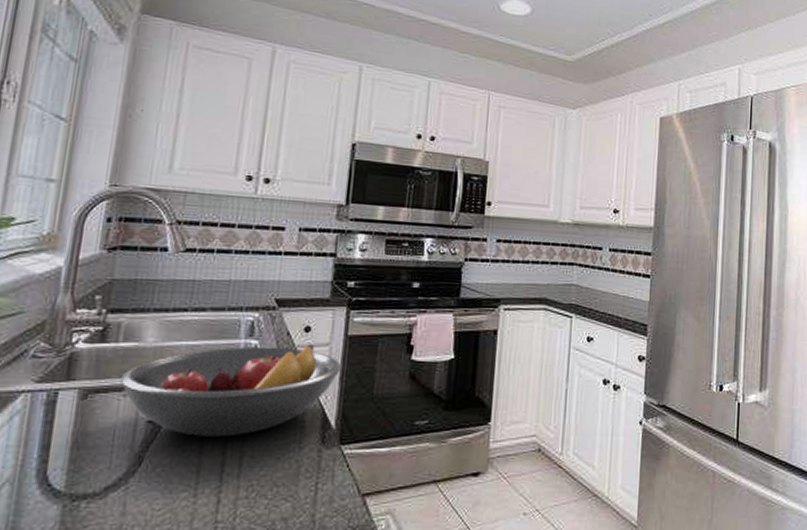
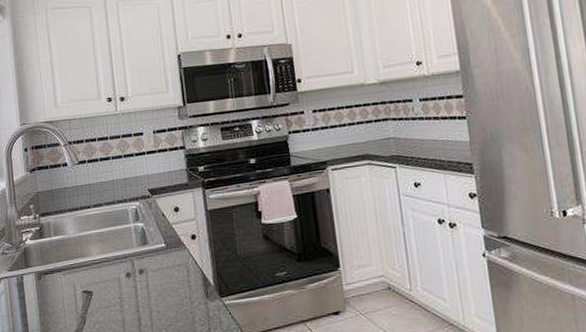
fruit bowl: present [120,344,342,437] -> none [59,220,209,300]

